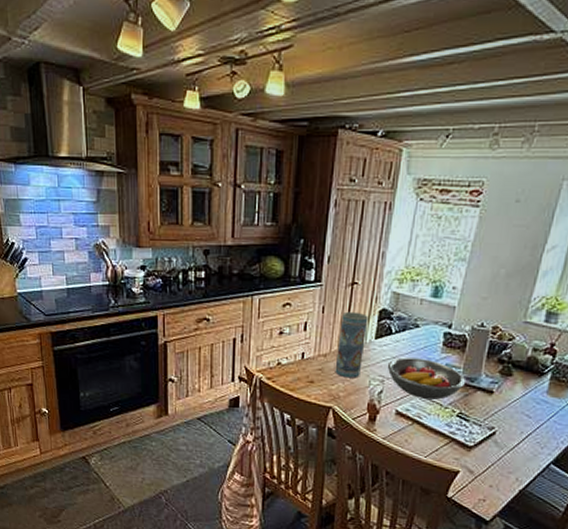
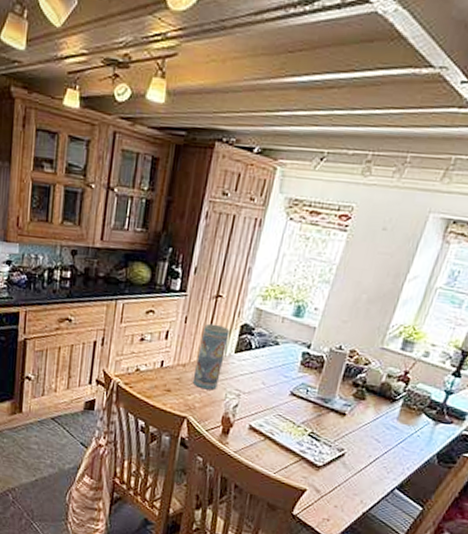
fruit bowl: present [387,357,465,400] -> none [244,373,320,418]

